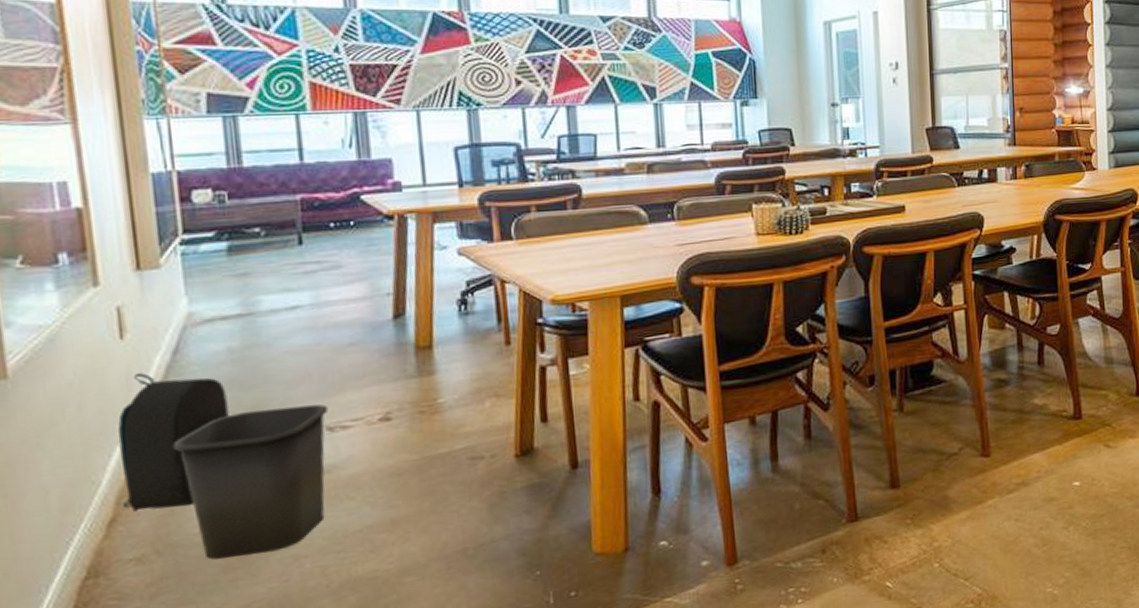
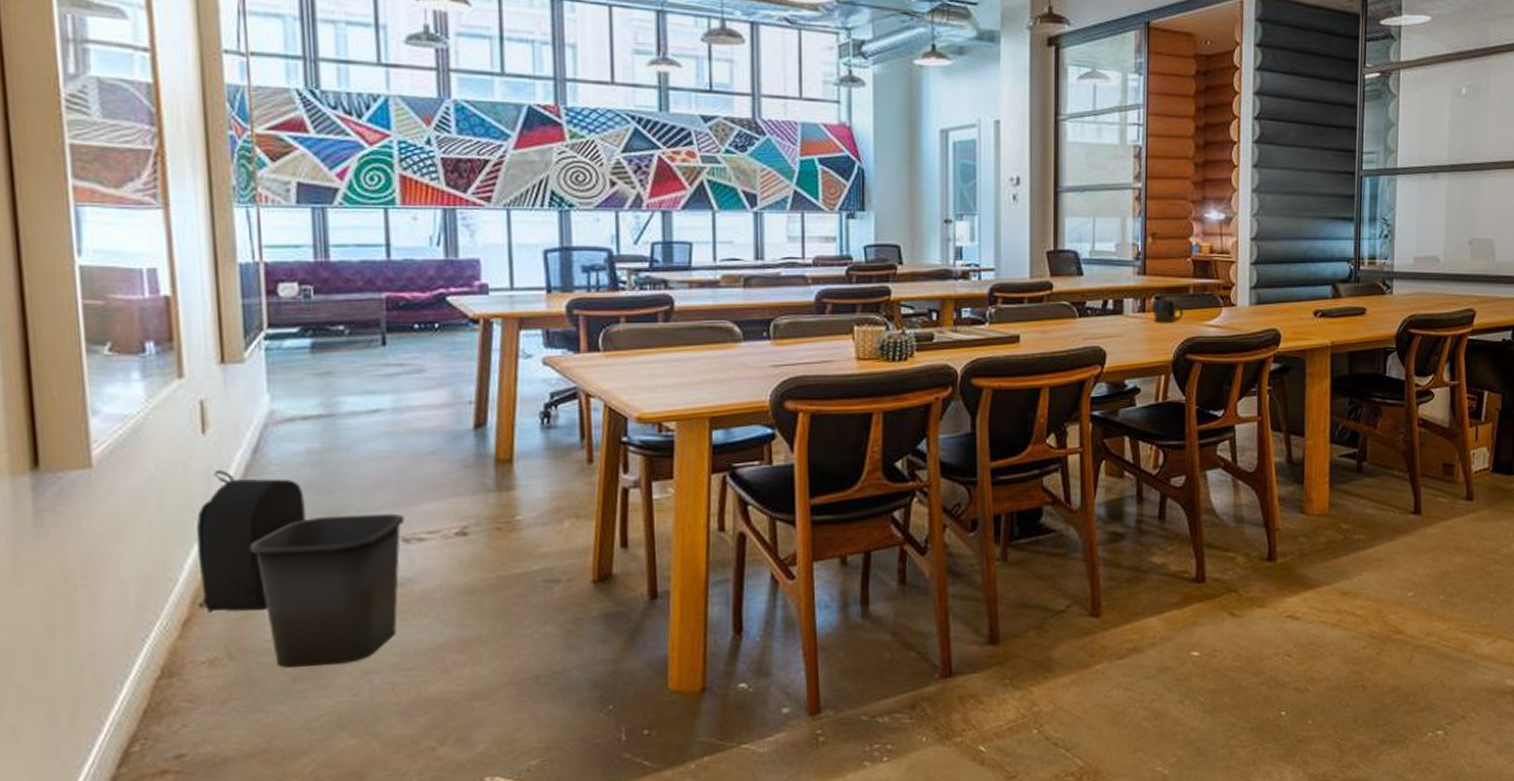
mug: none [1024,167,1051,189] -> present [1153,299,1184,324]

